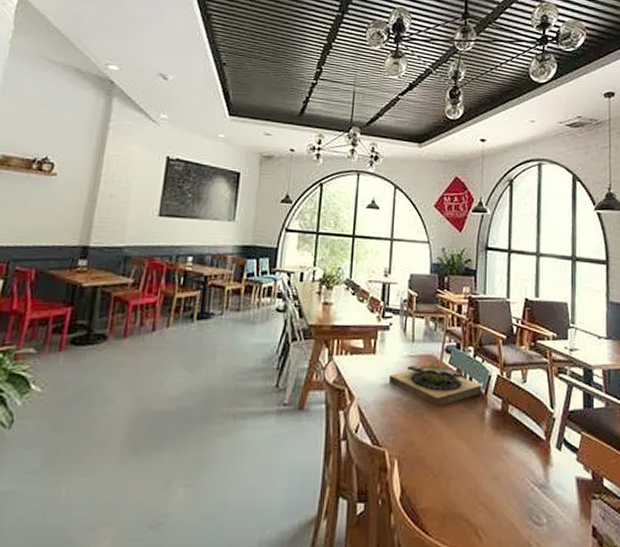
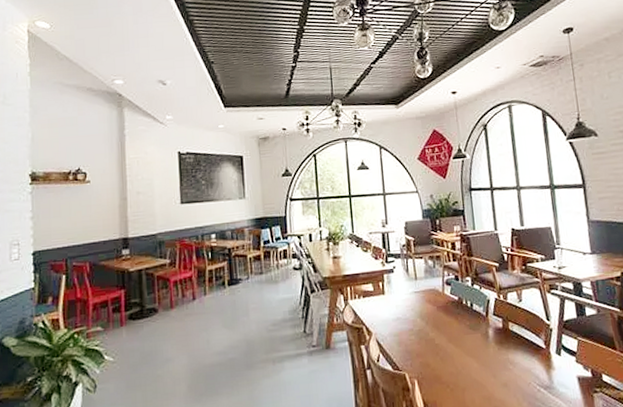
succulent planter: present [388,363,482,407] -> none [399,296,484,332]

